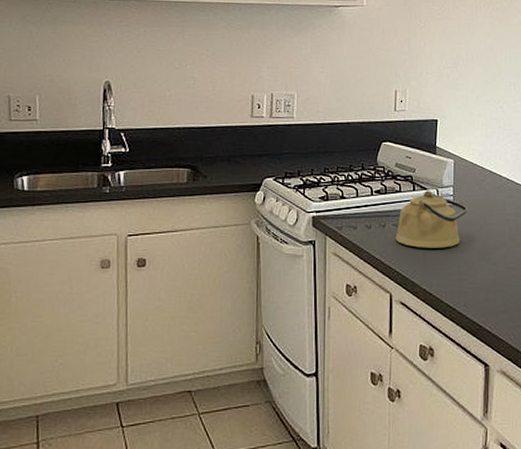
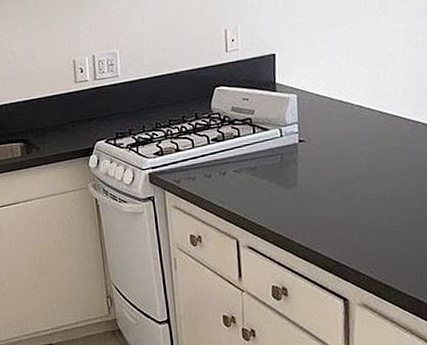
kettle: present [395,190,468,248] -> none [237,131,316,191]

